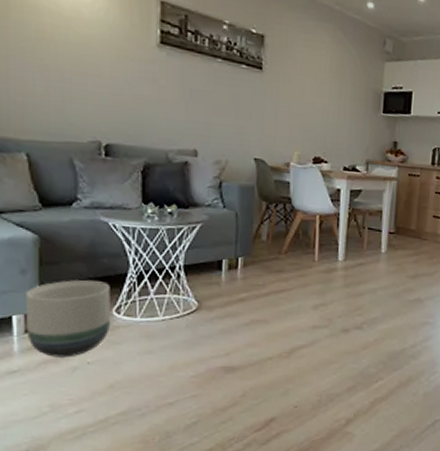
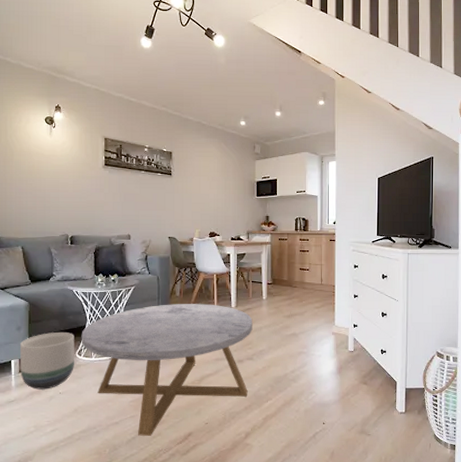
coffee table: none [120,251,366,421] -> present [81,304,253,436]

